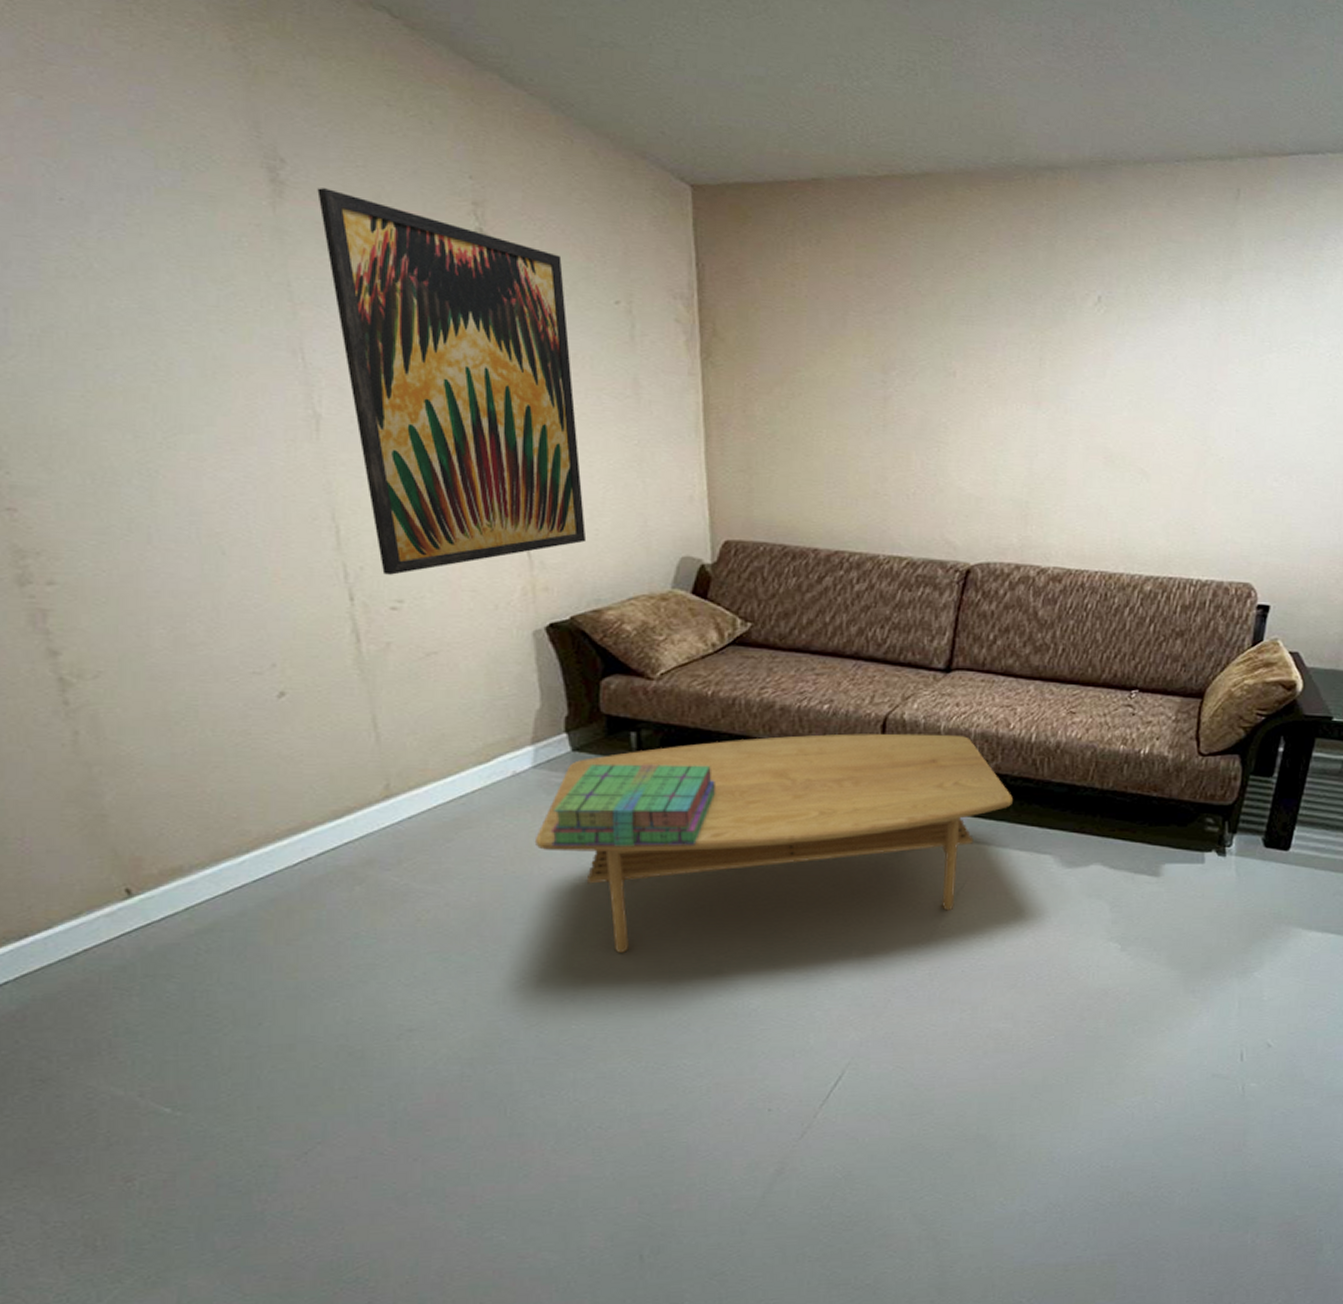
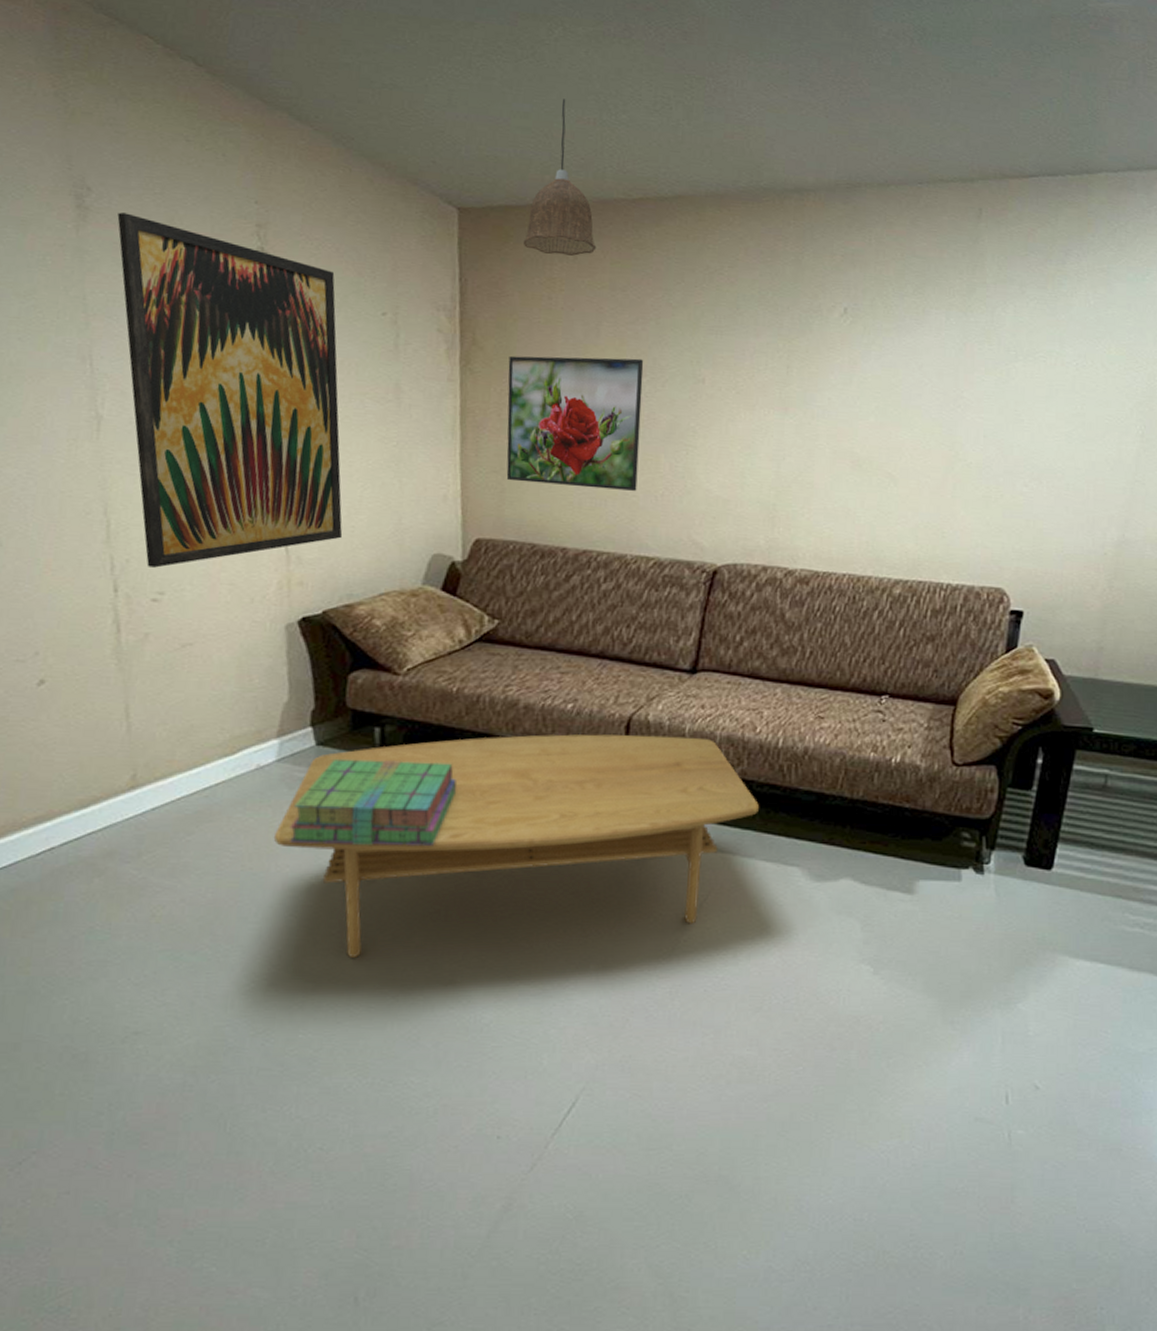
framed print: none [751,347,893,490] -> present [506,355,644,491]
pendant lamp: none [762,61,841,239] -> present [523,98,597,256]

